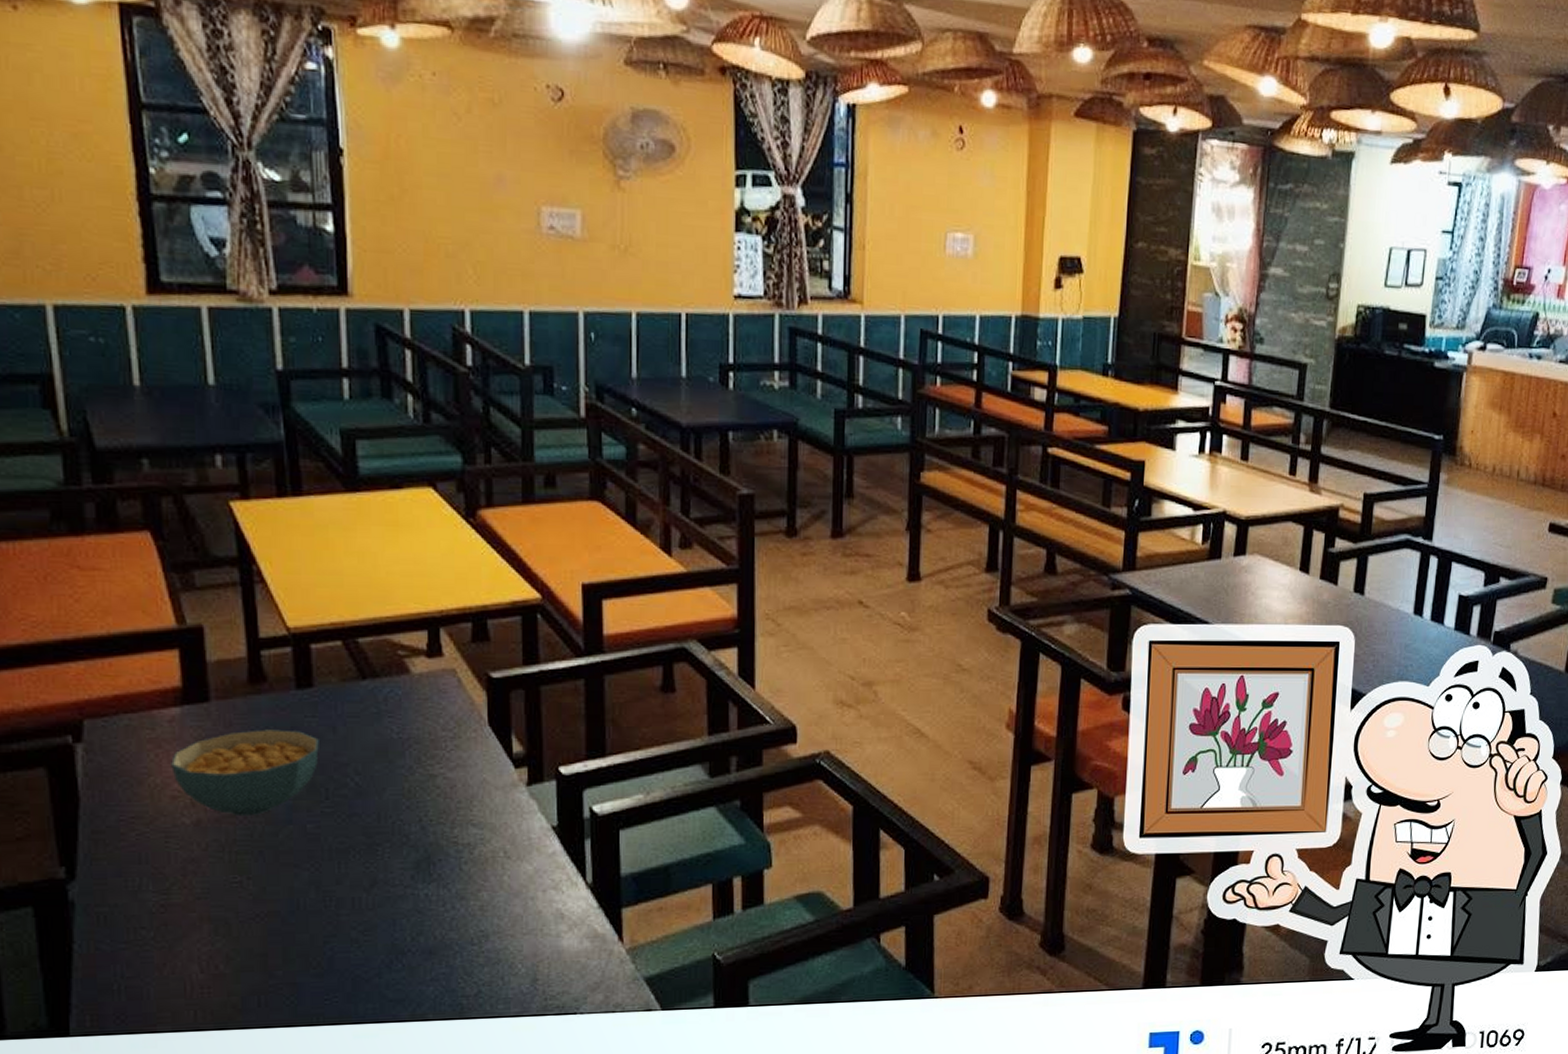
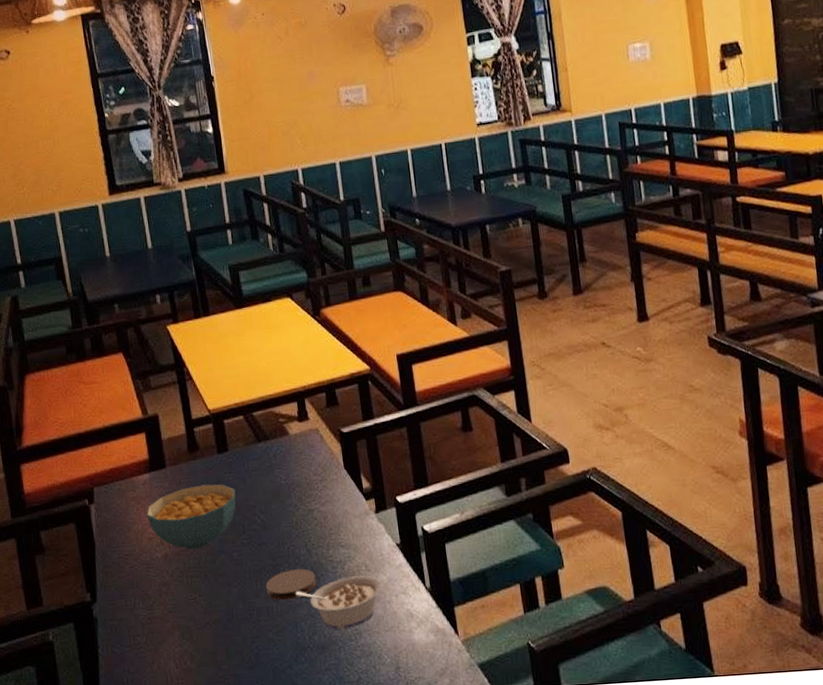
coaster: none [353,850,431,890] -> present [265,568,317,601]
legume: none [397,864,525,930] -> present [295,575,382,629]

